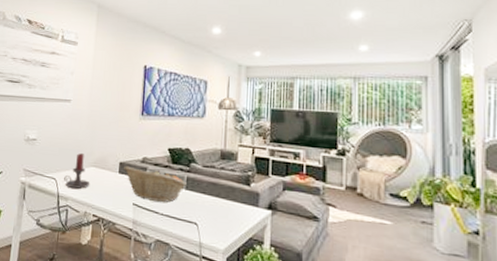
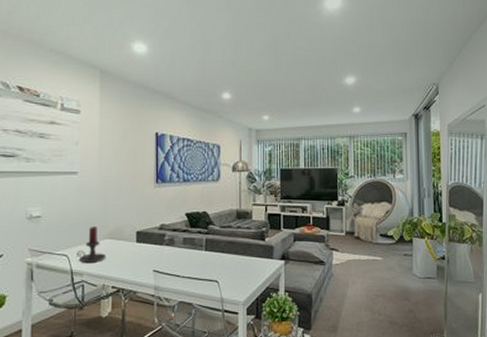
fruit basket: present [124,165,186,203] -> none [141,234,205,266]

